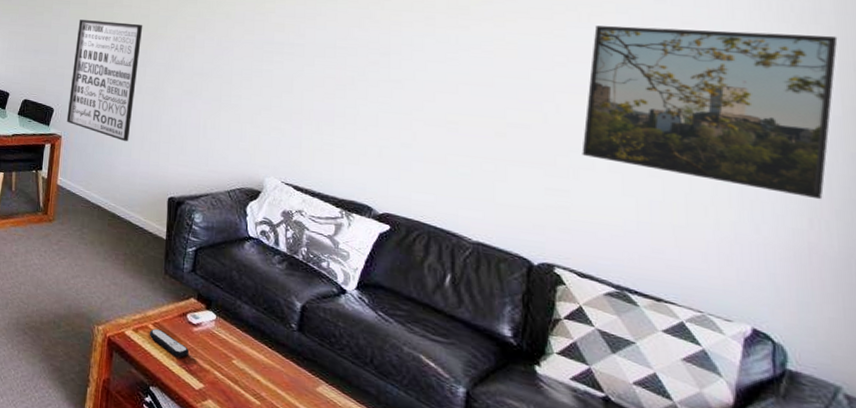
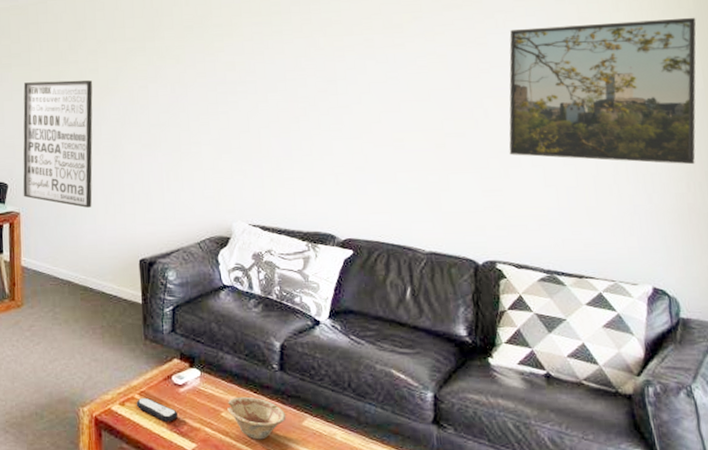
dish: none [239,348,300,396] -> present [227,396,287,440]

